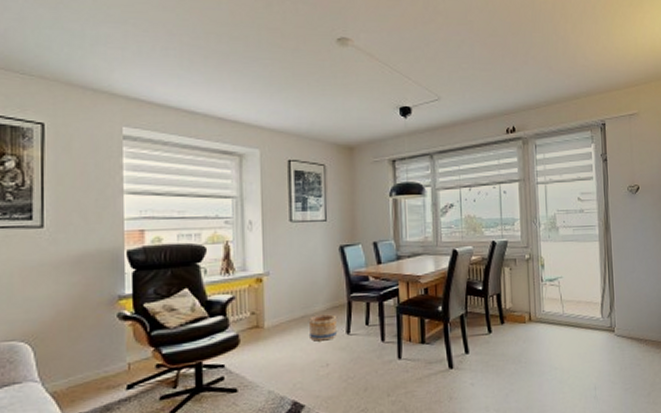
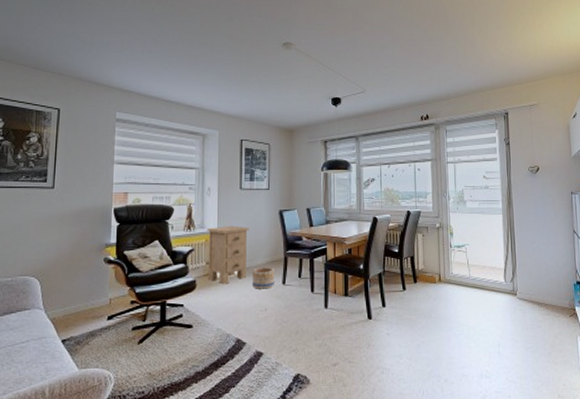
nightstand: none [250,266,303,339] -> present [207,225,249,285]

